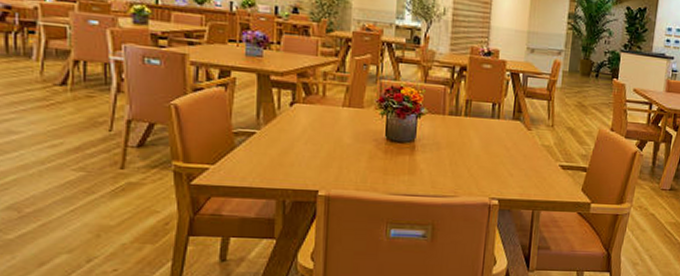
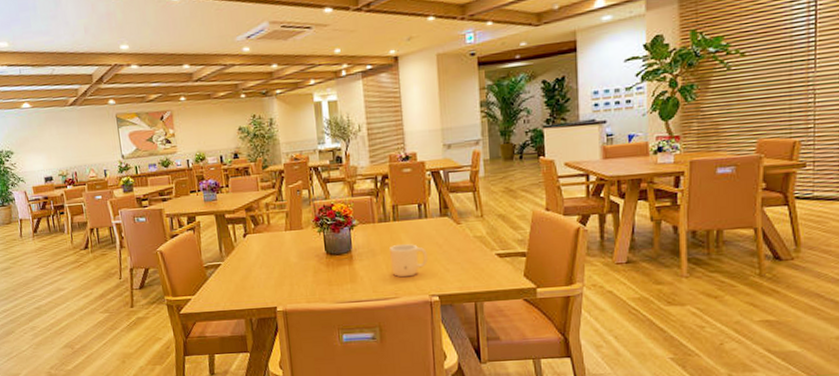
mug: none [454,141,494,177] -> present [390,244,428,278]

